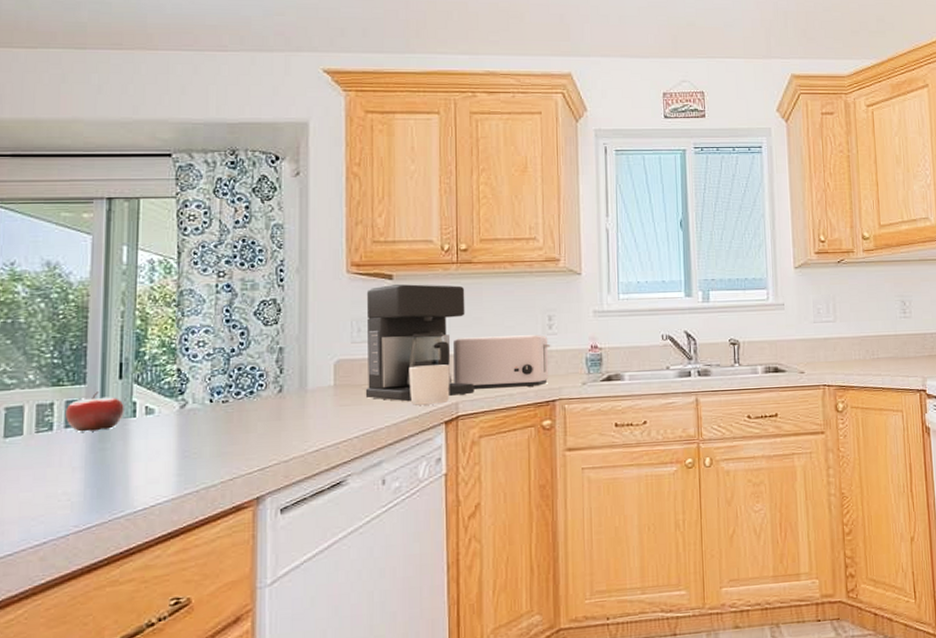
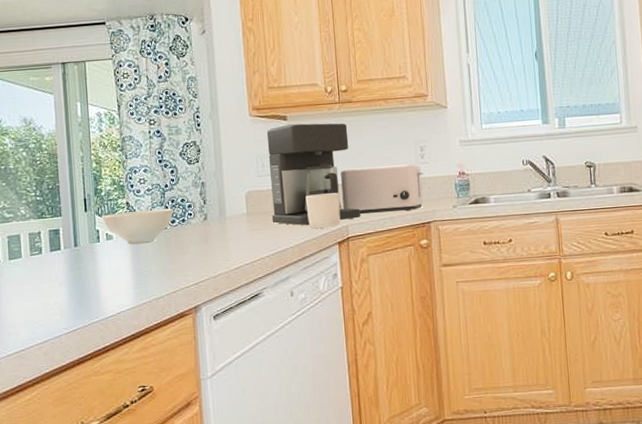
fruit: present [66,392,124,432] -> none [49,222,91,255]
bowl: none [142,378,240,421] -> present [102,209,174,245]

